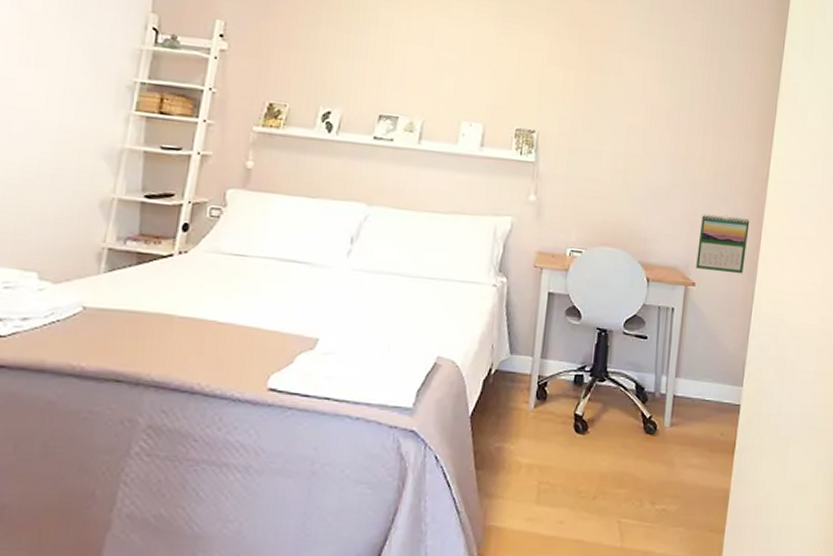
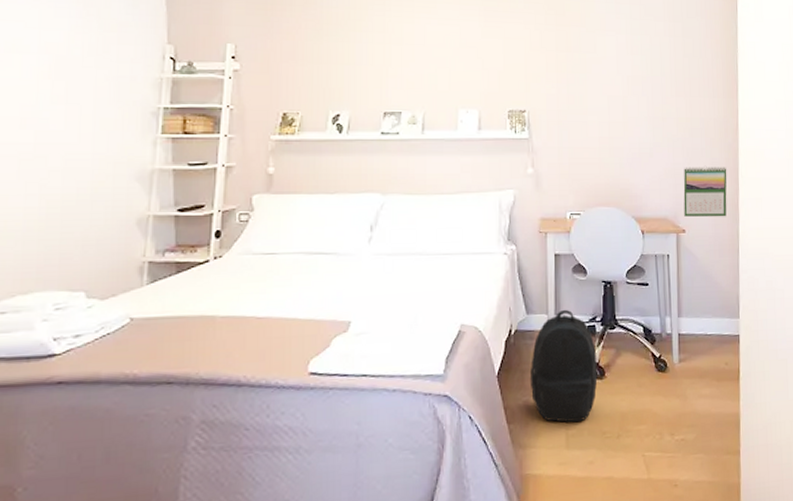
backpack: none [505,353,582,477] -> present [529,309,598,423]

